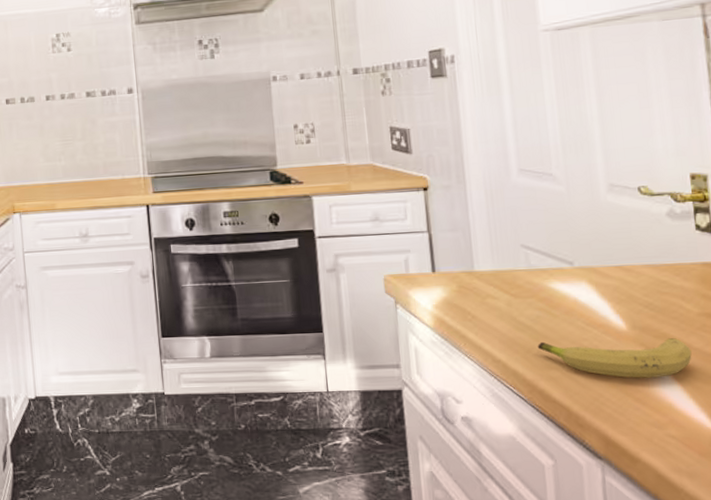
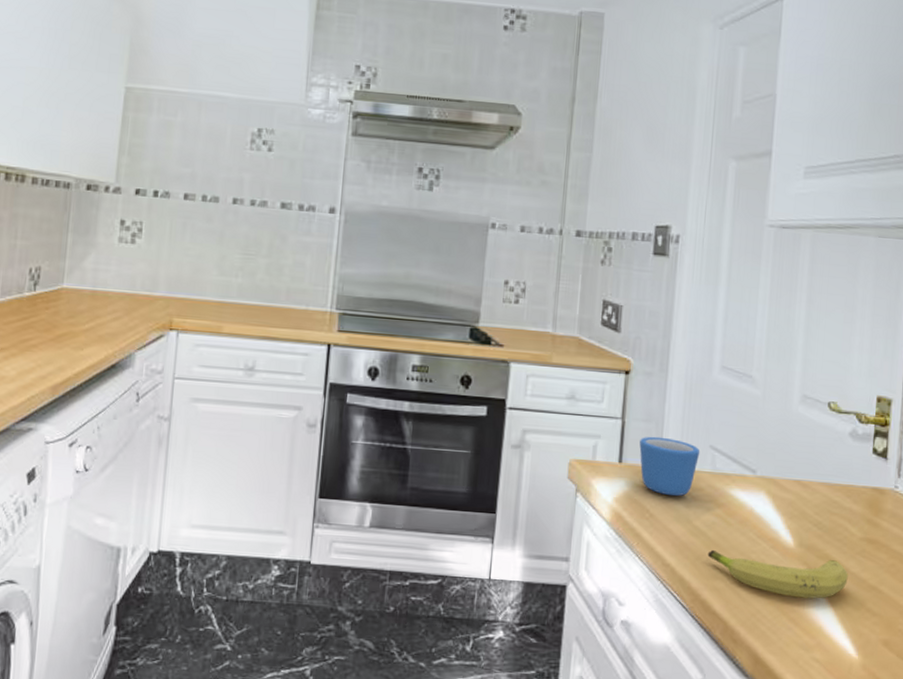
mug: none [449,243,512,297] -> present [639,436,700,497]

